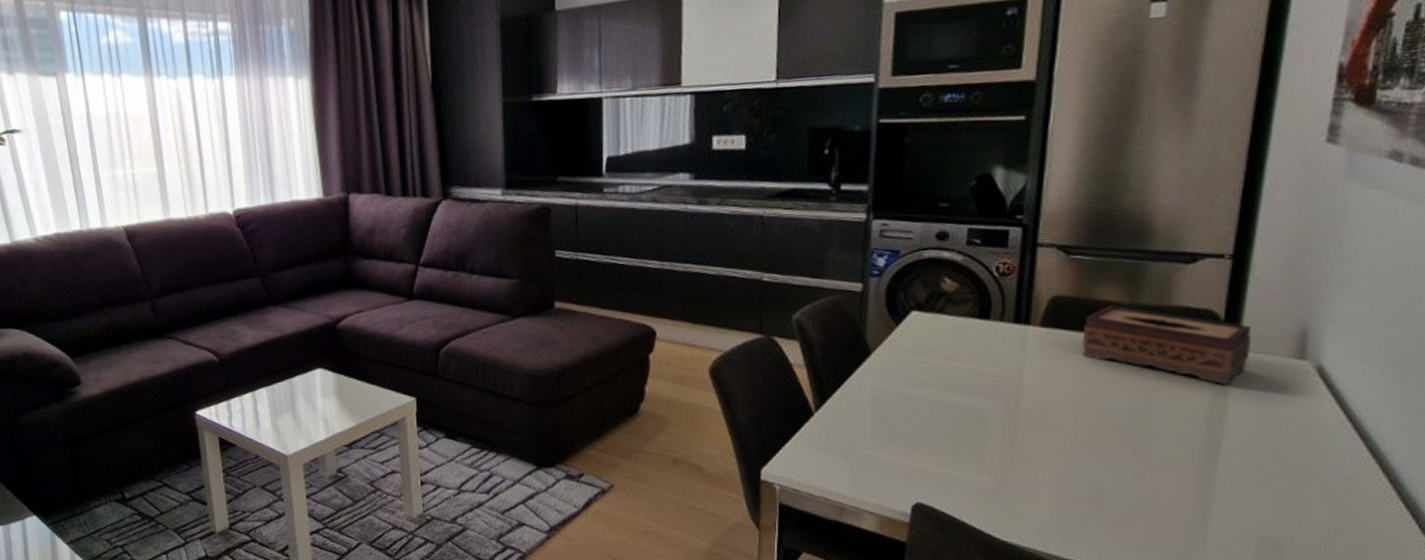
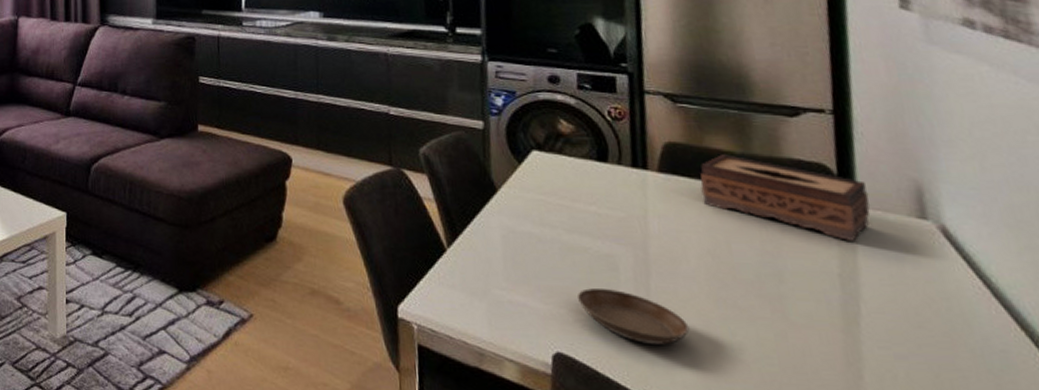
saucer: none [942,441,1050,490] -> present [576,287,690,345]

